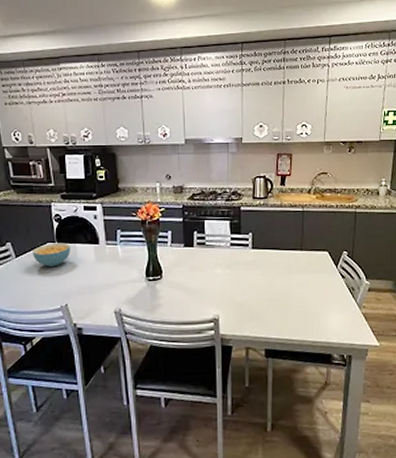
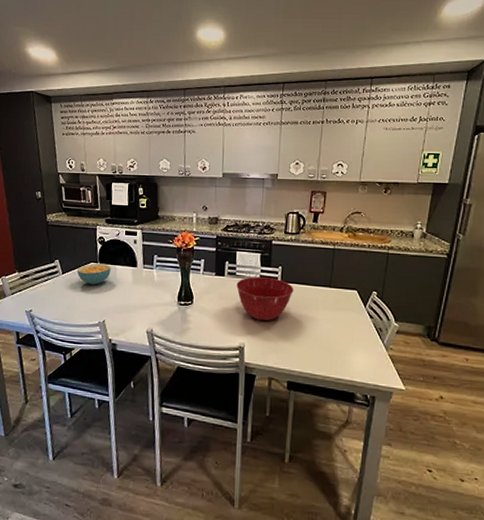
mixing bowl: none [206,245,265,289] -> present [236,277,294,320]

